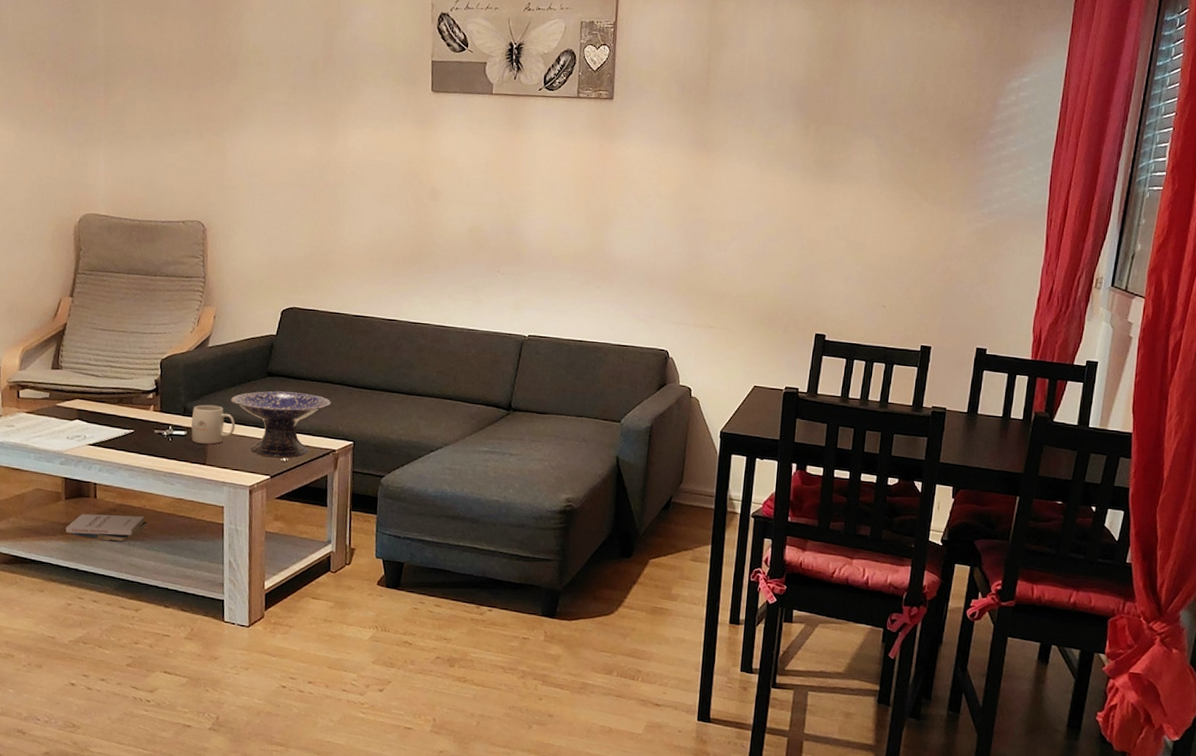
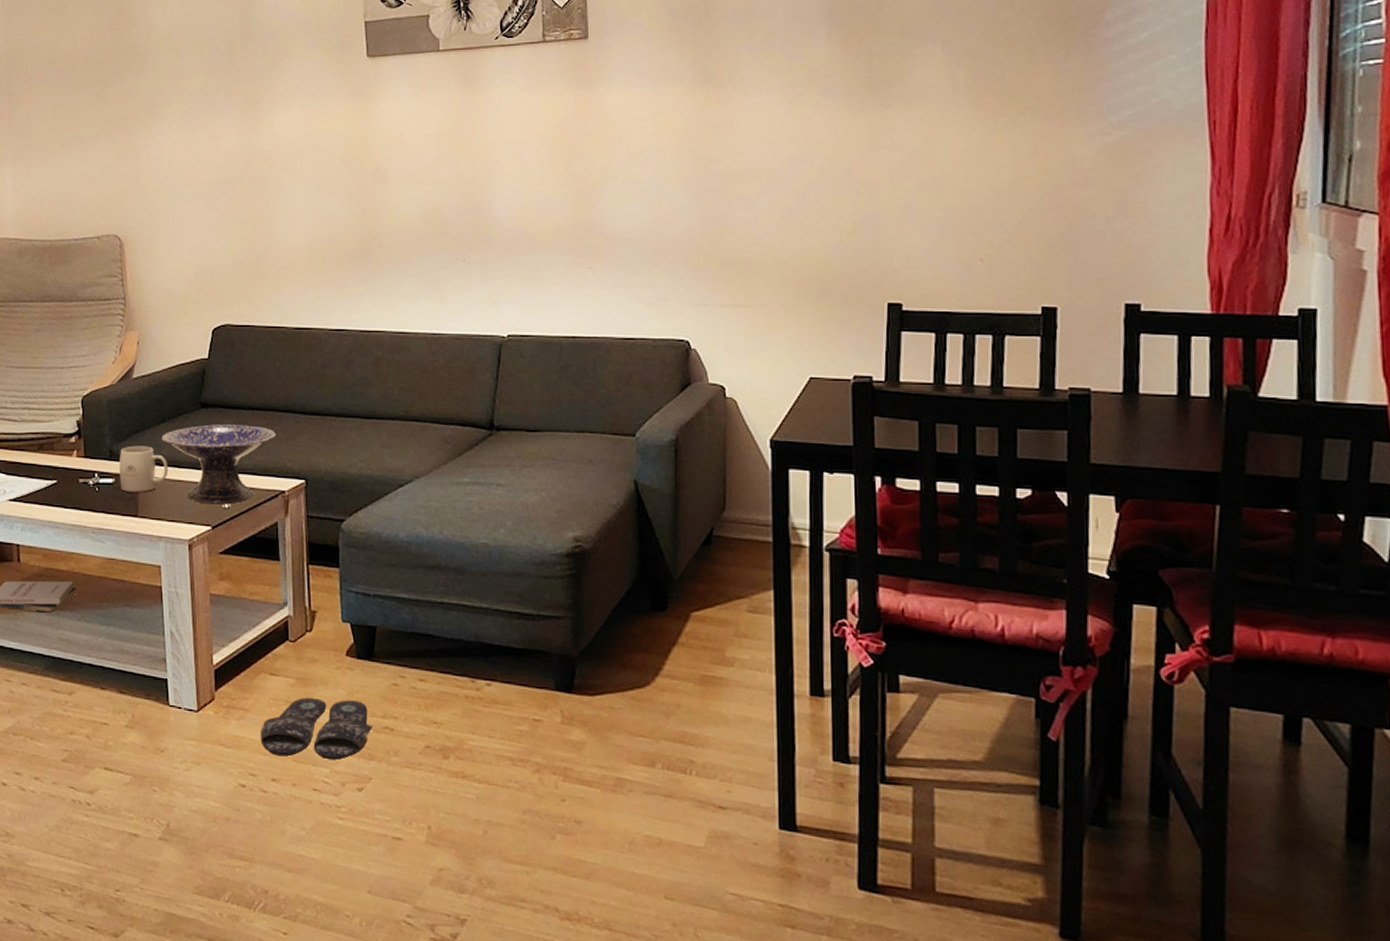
slippers: none [301,617,396,667] -> present [260,697,374,760]

